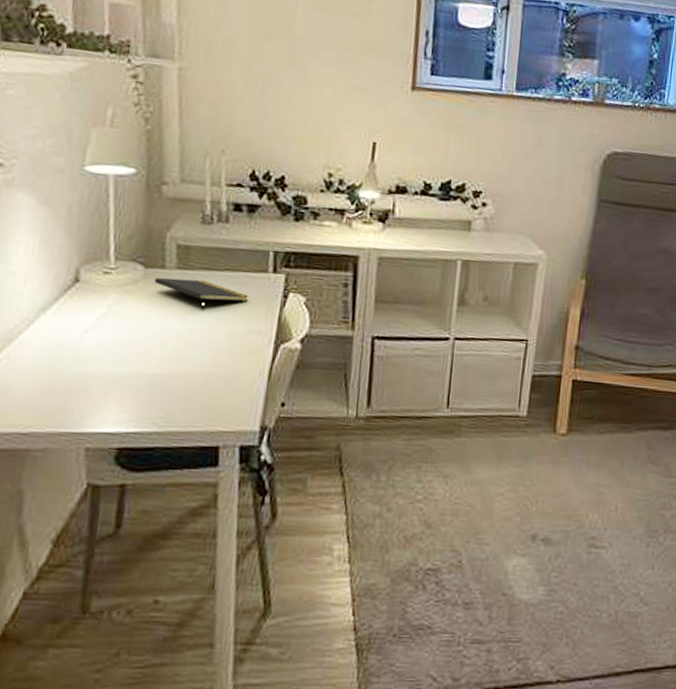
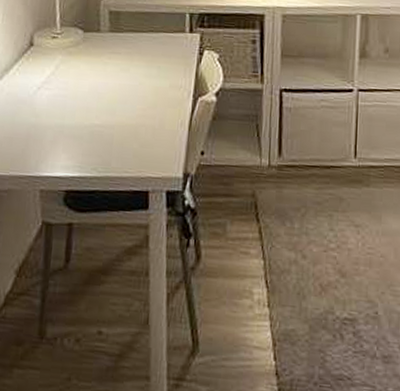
notepad: present [154,277,248,310] -> none [91,40,169,68]

